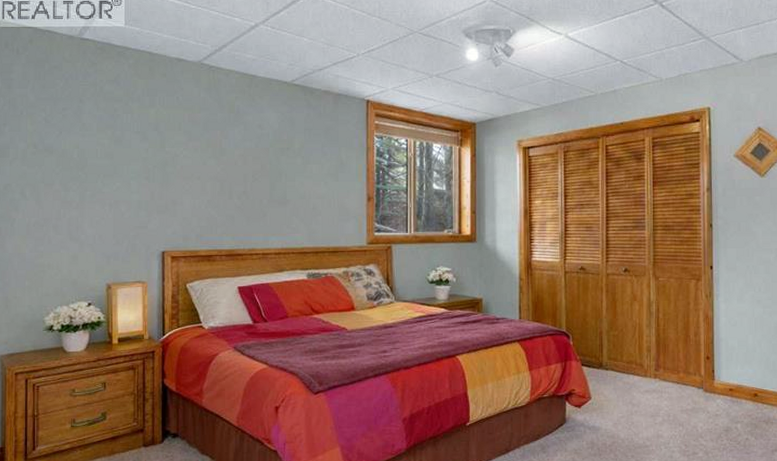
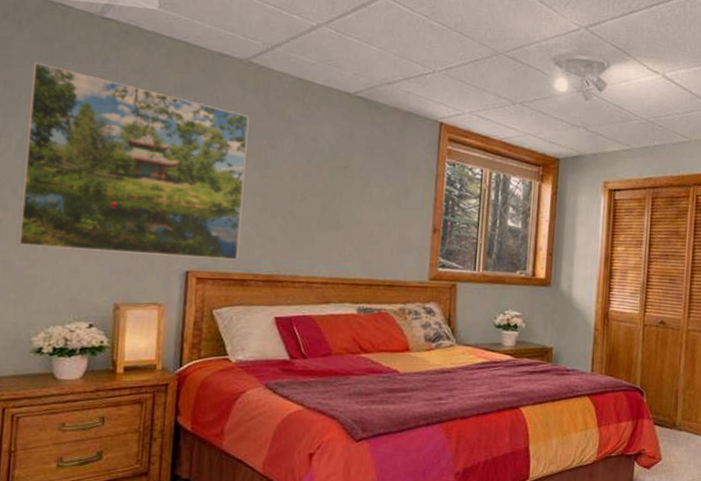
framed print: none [27,82,205,240] -> present [16,62,249,261]

